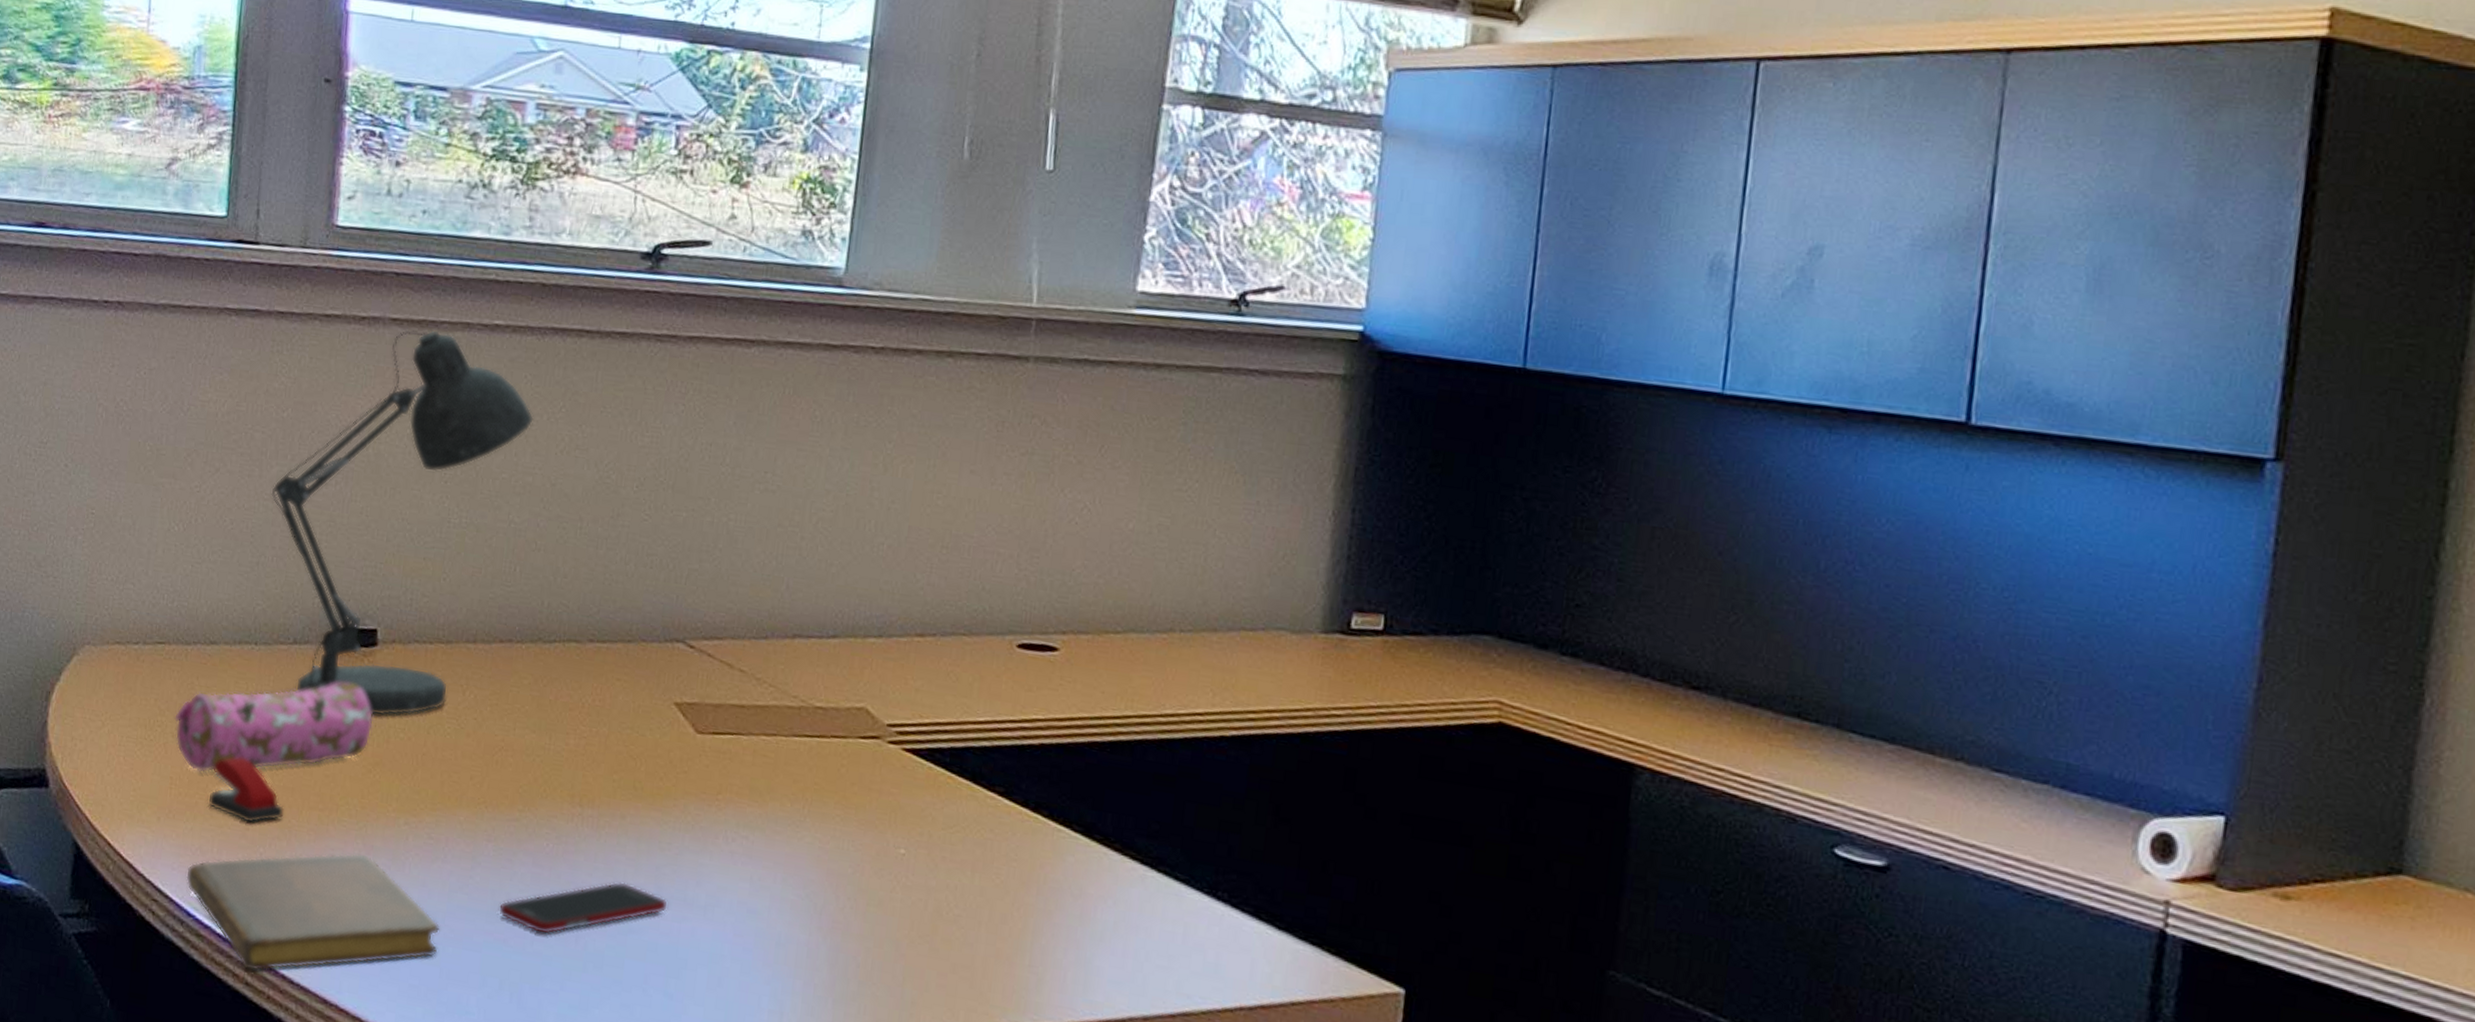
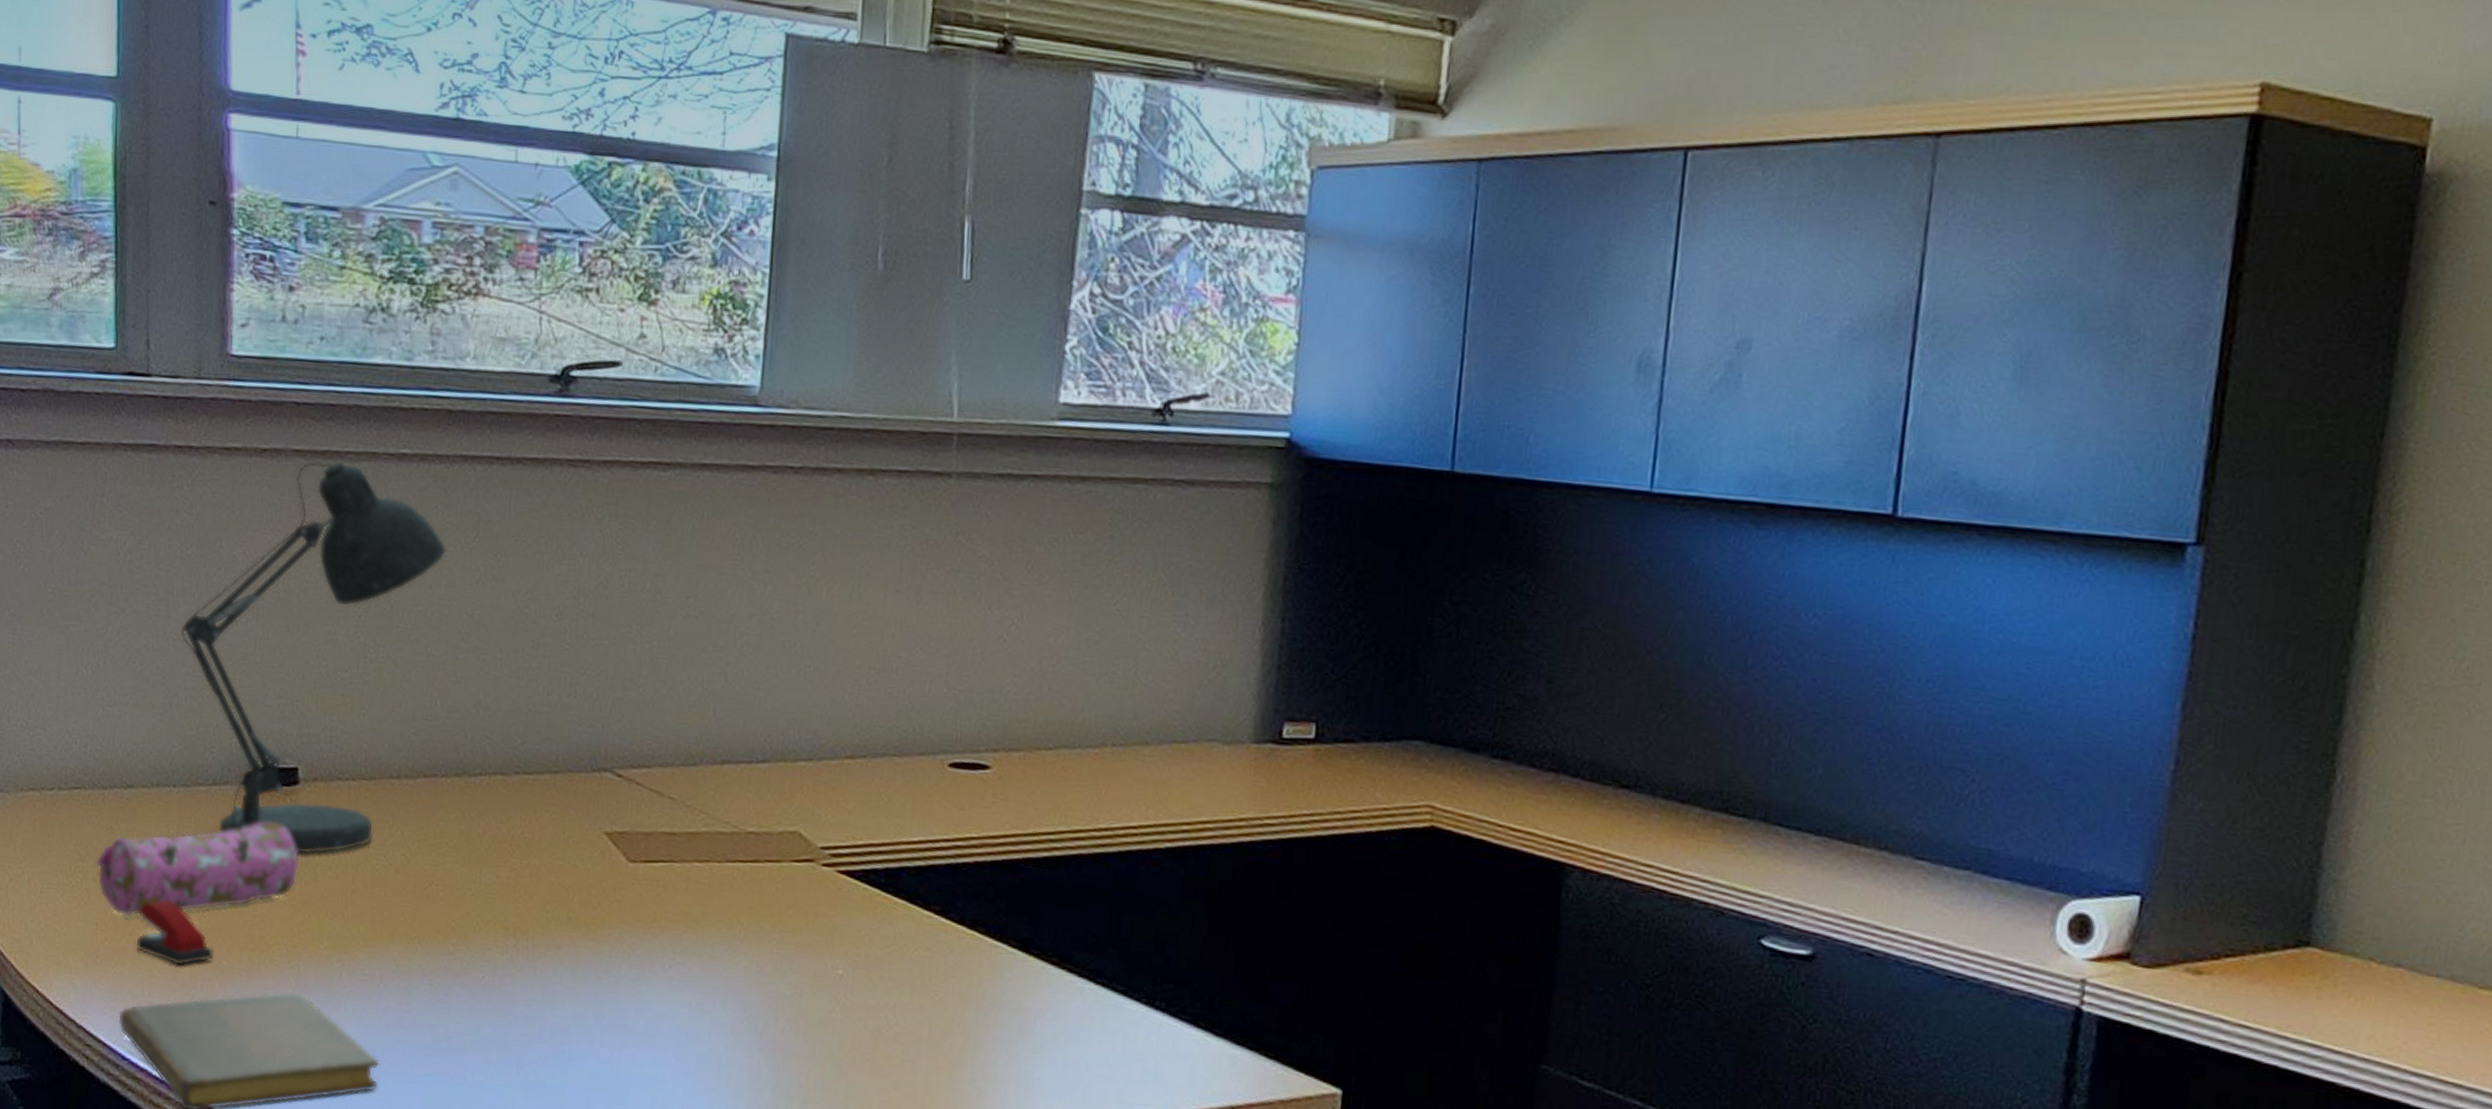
cell phone: present [498,881,667,935] -> none [436,1011,607,1066]

